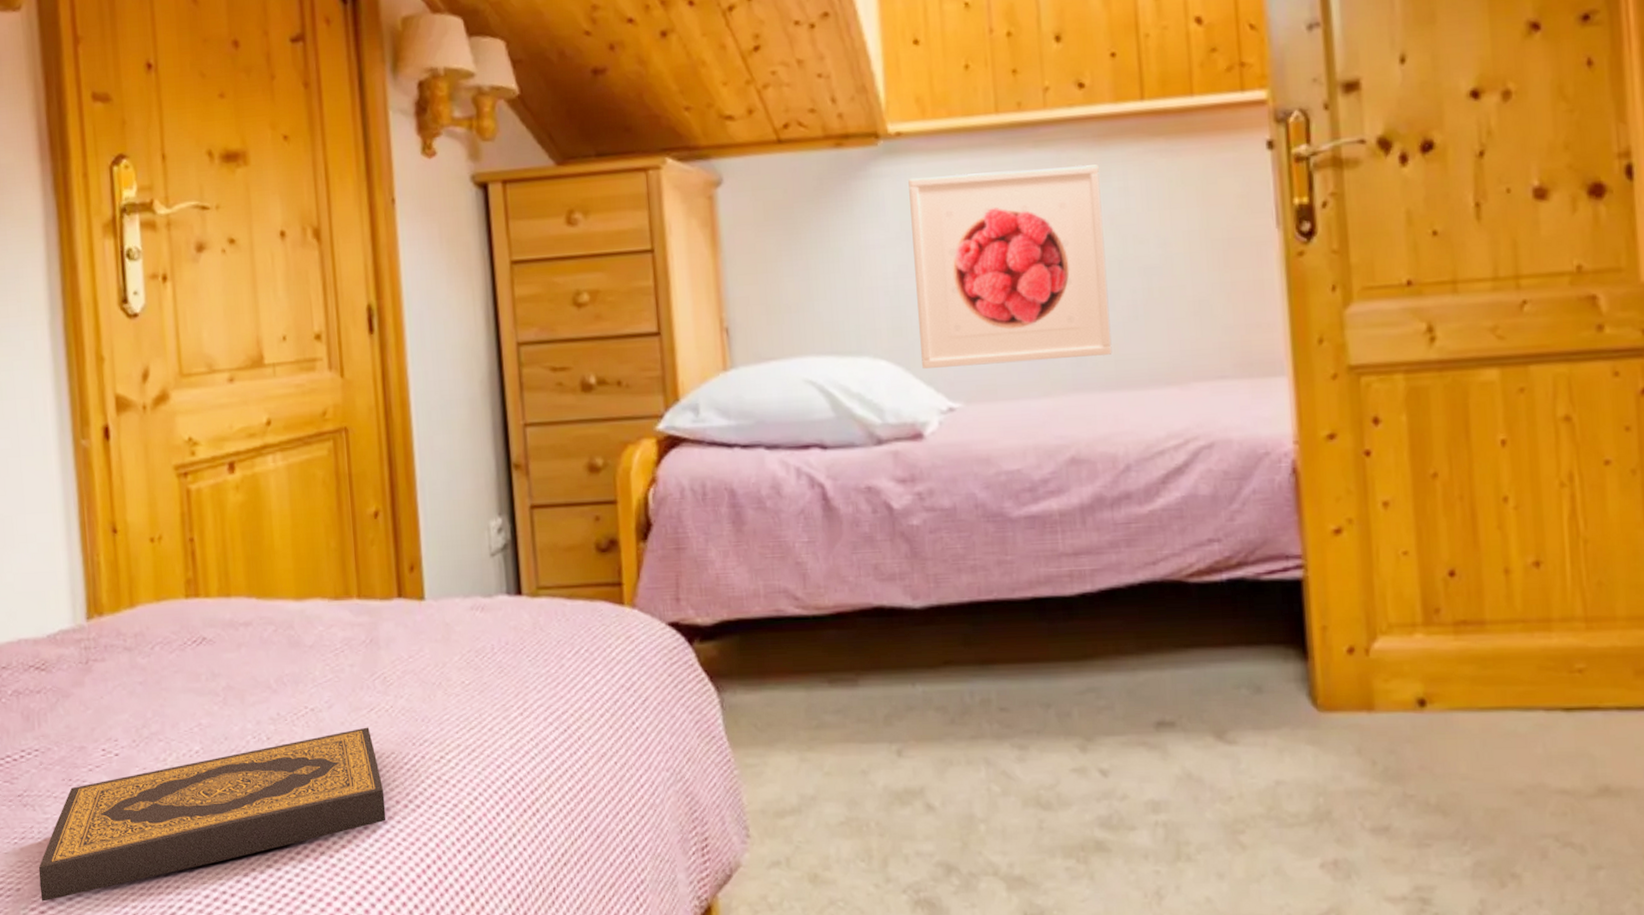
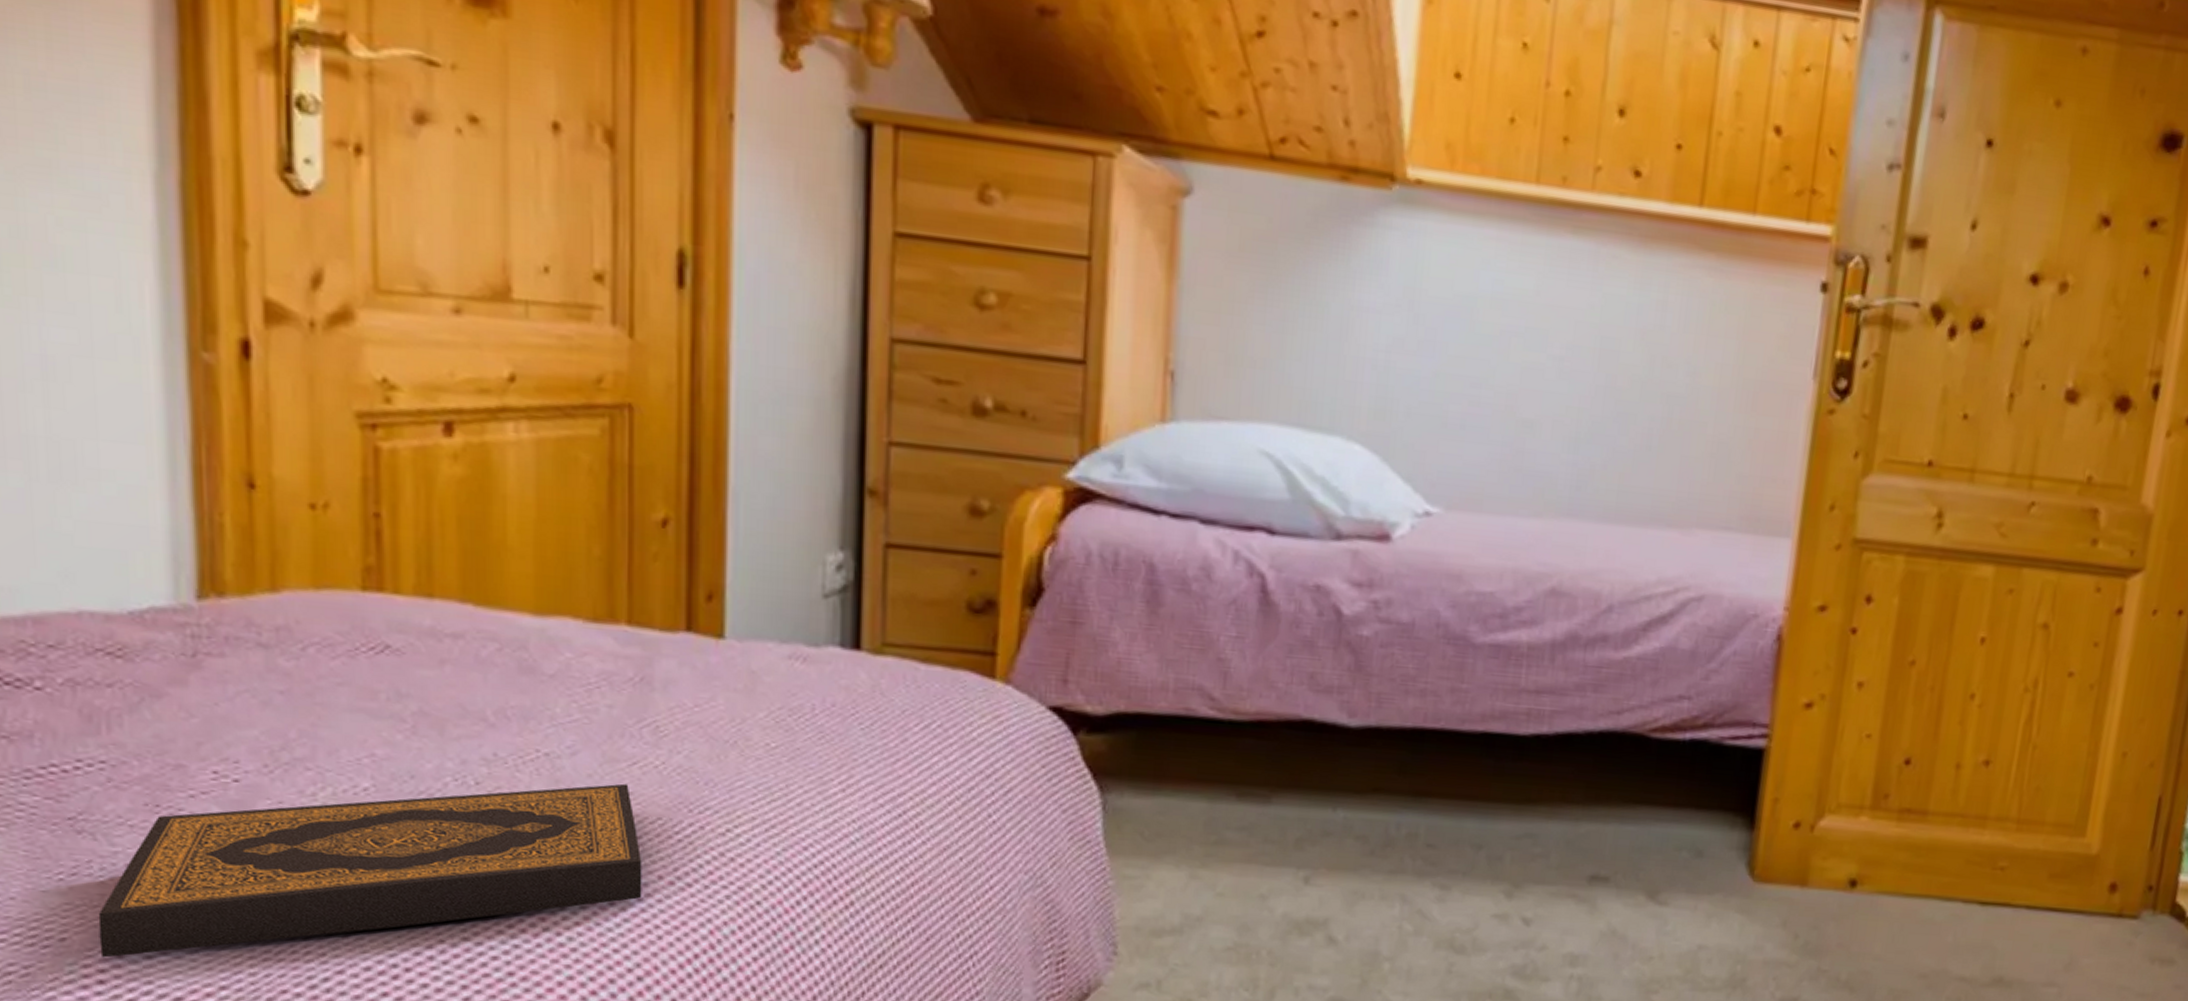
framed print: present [908,164,1112,369] -> none [1402,239,1640,484]

